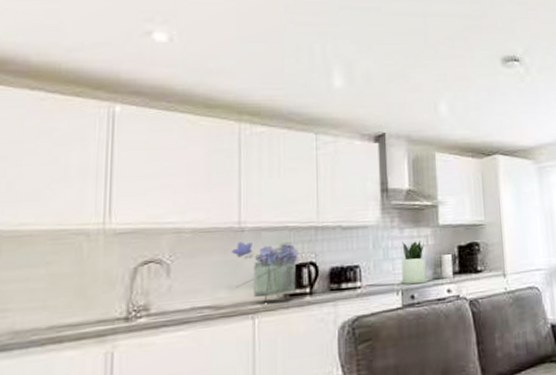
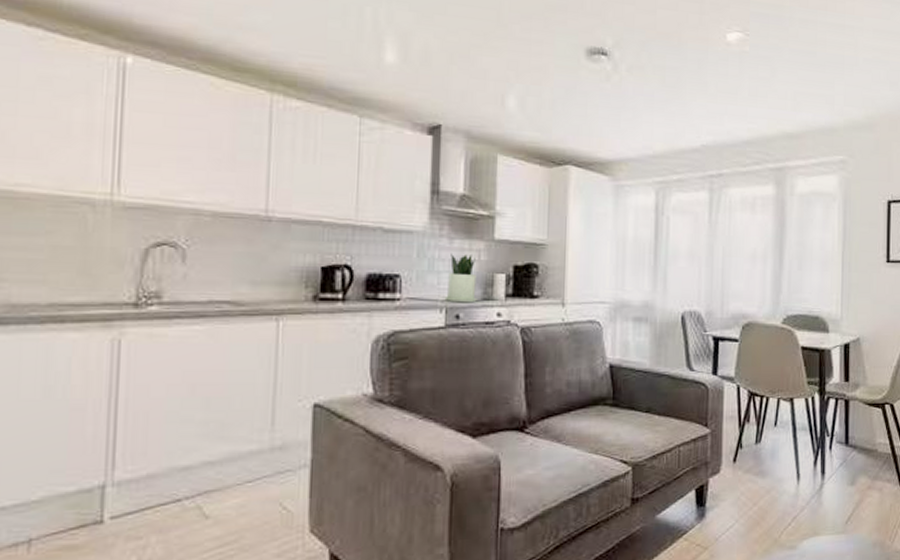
flower bouquet: present [232,240,300,303] -> none [256,233,334,305]

